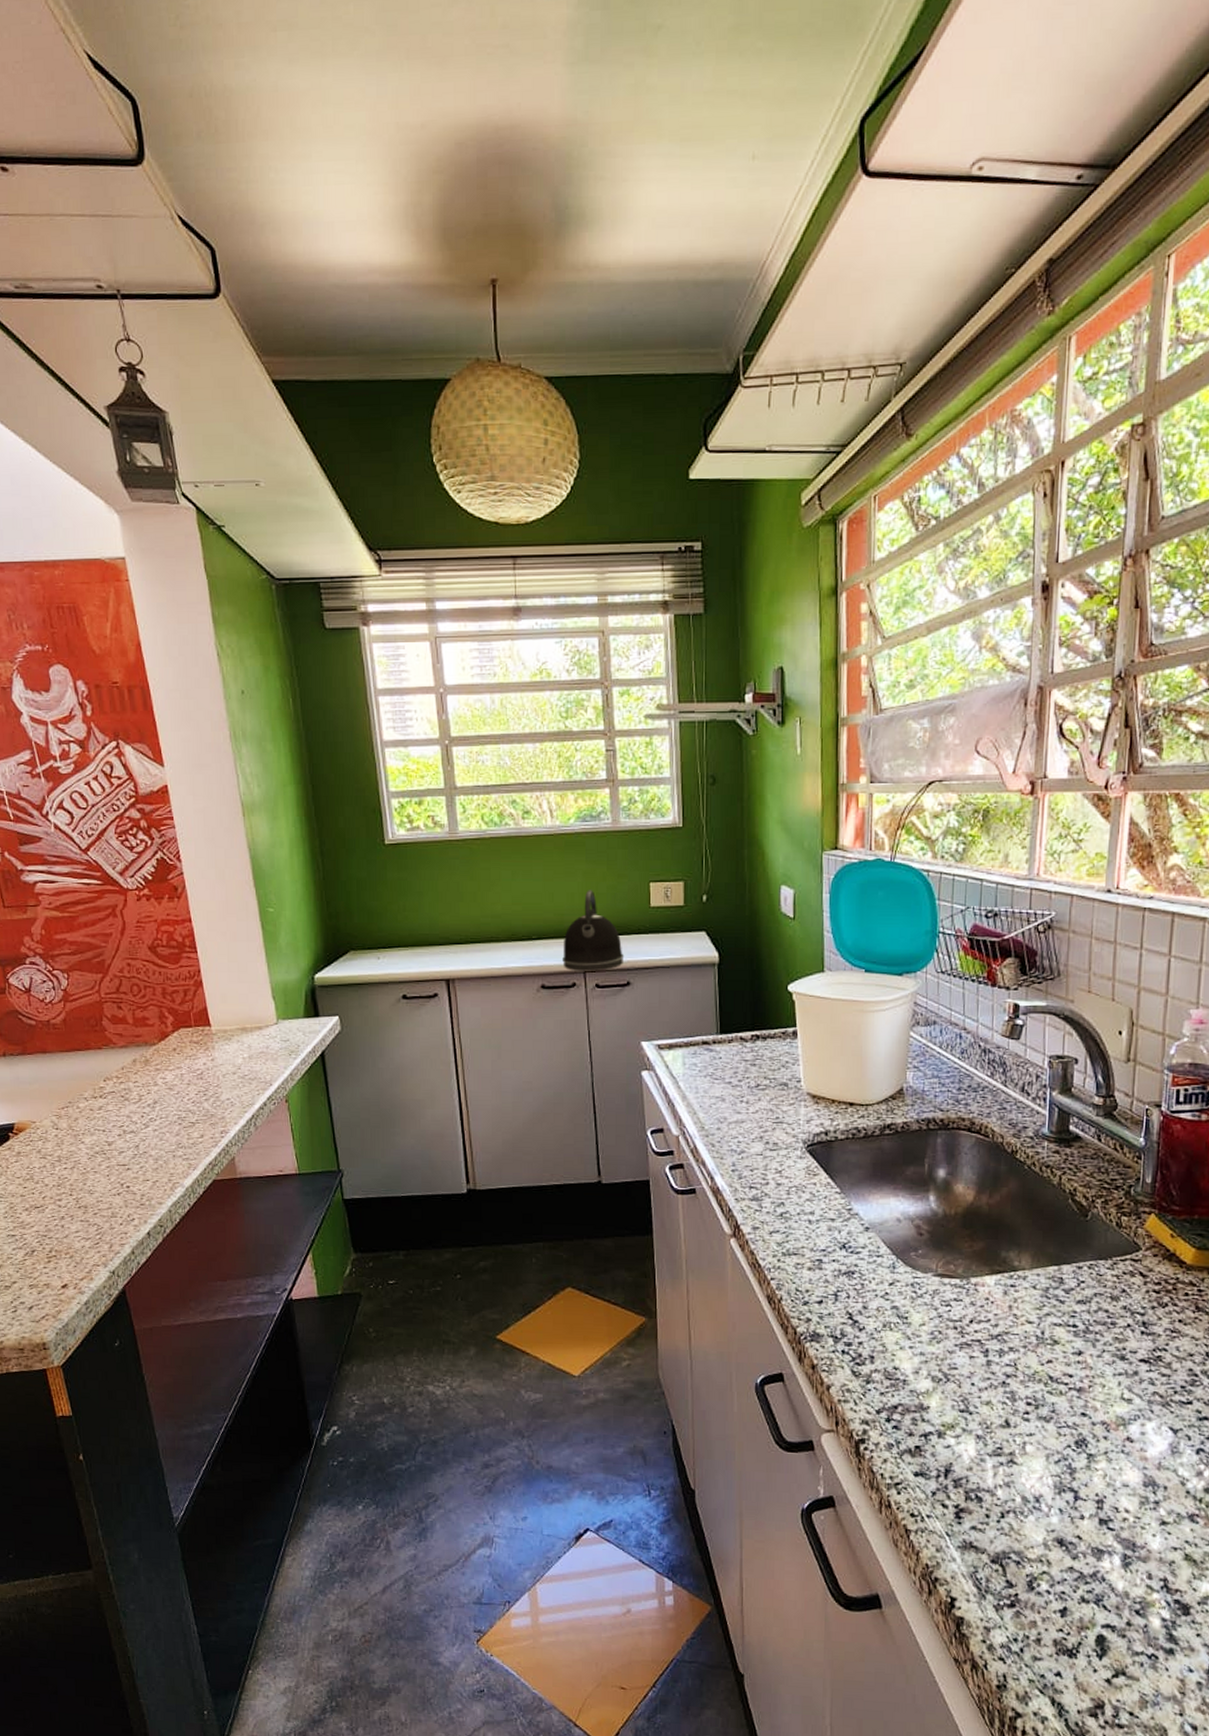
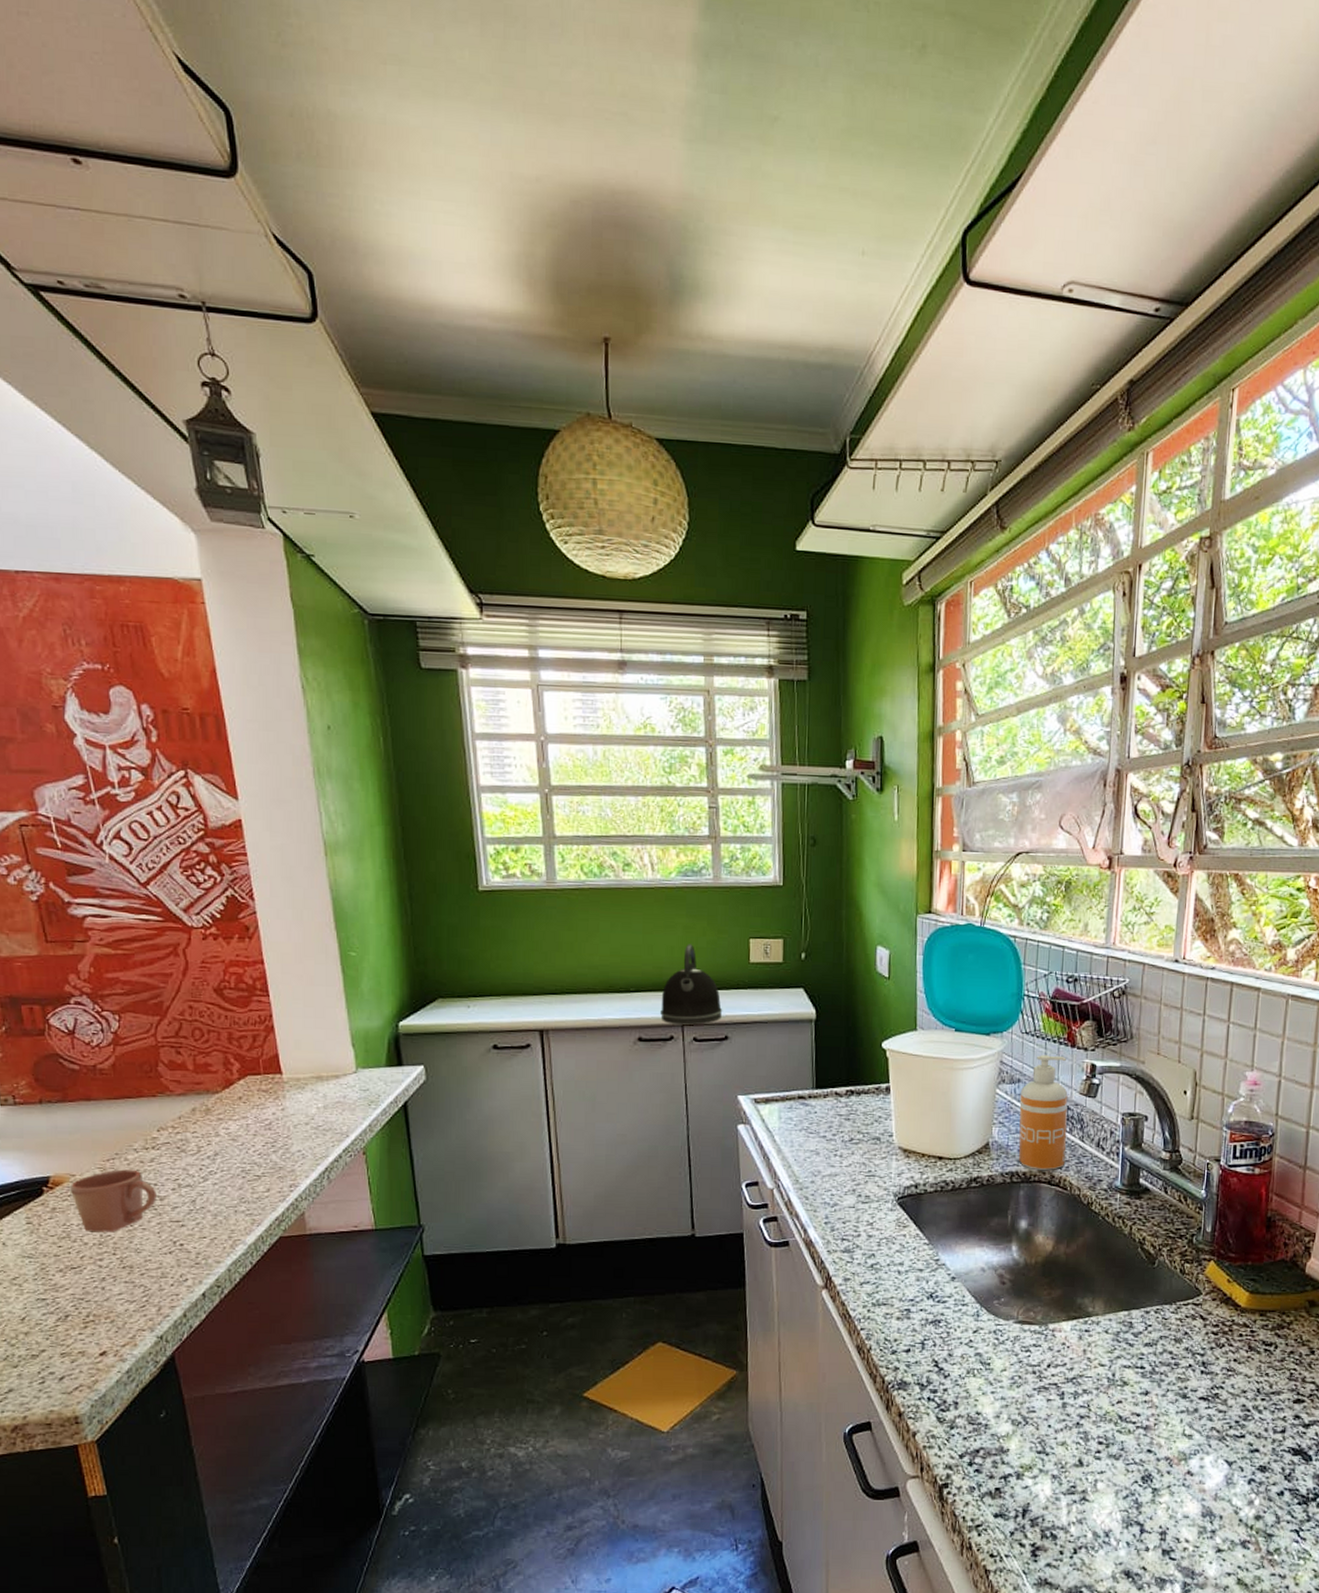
mug: none [31,1117,105,1175] -> present [70,1169,156,1233]
soap dispenser: none [935,995,989,1119] -> present [1018,1055,1068,1172]

